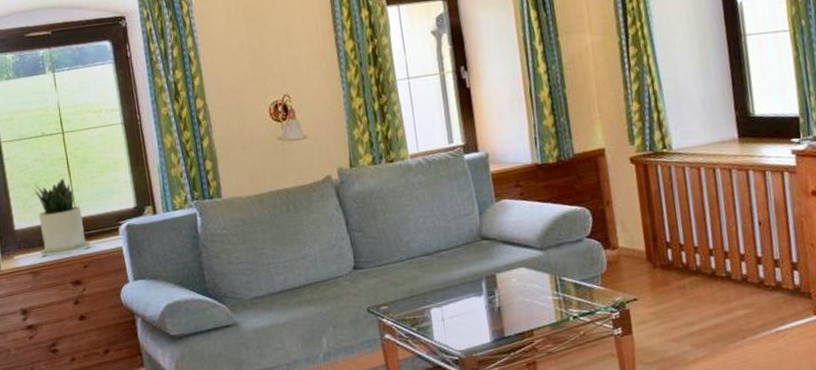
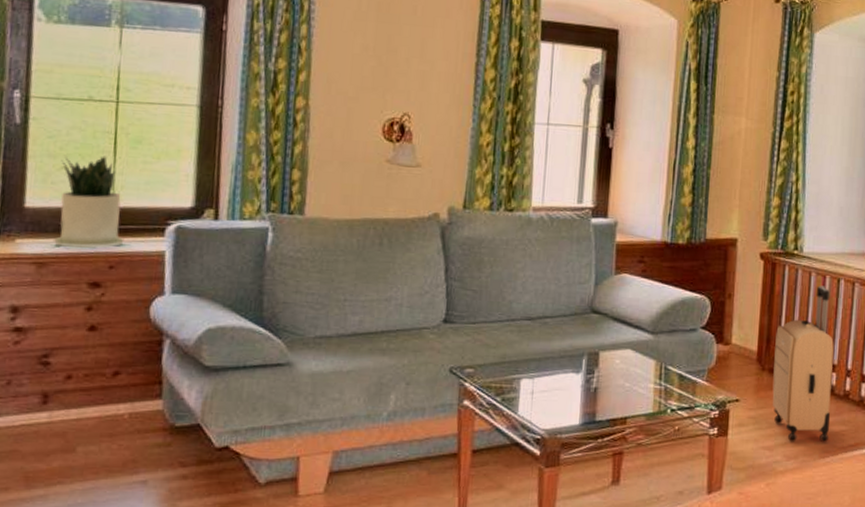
suitcase: none [660,178,734,332] -> present [772,285,834,443]

